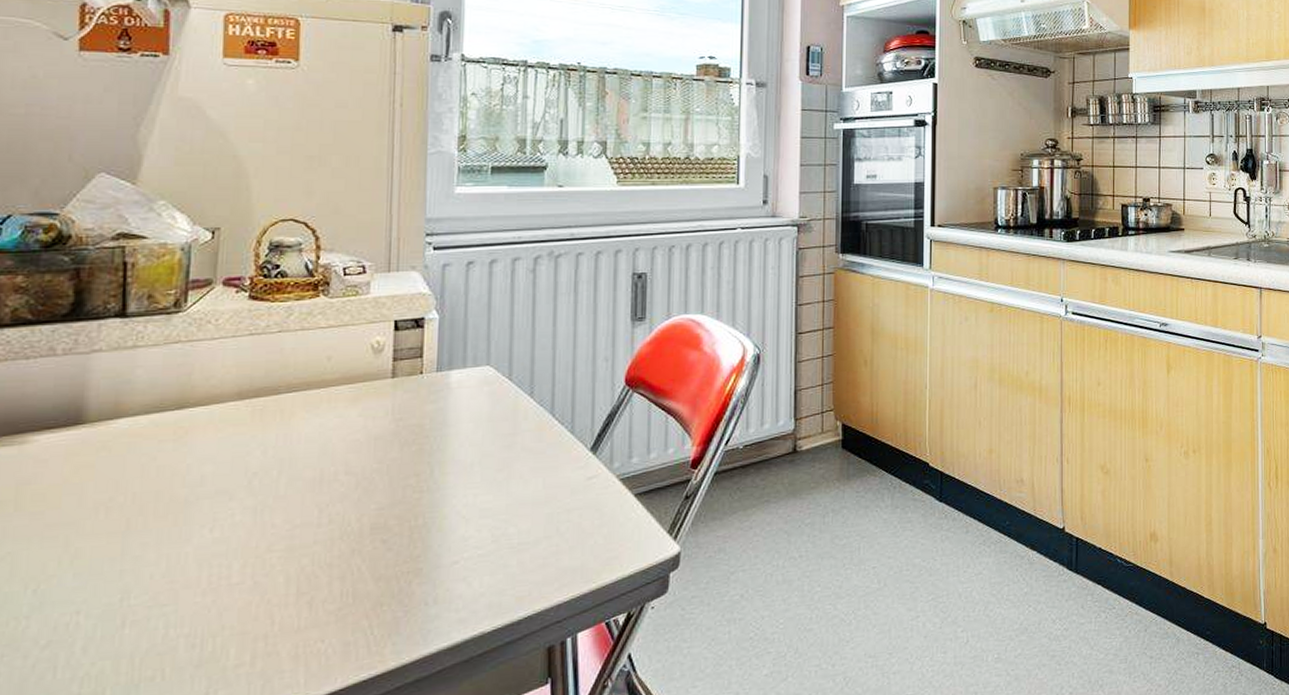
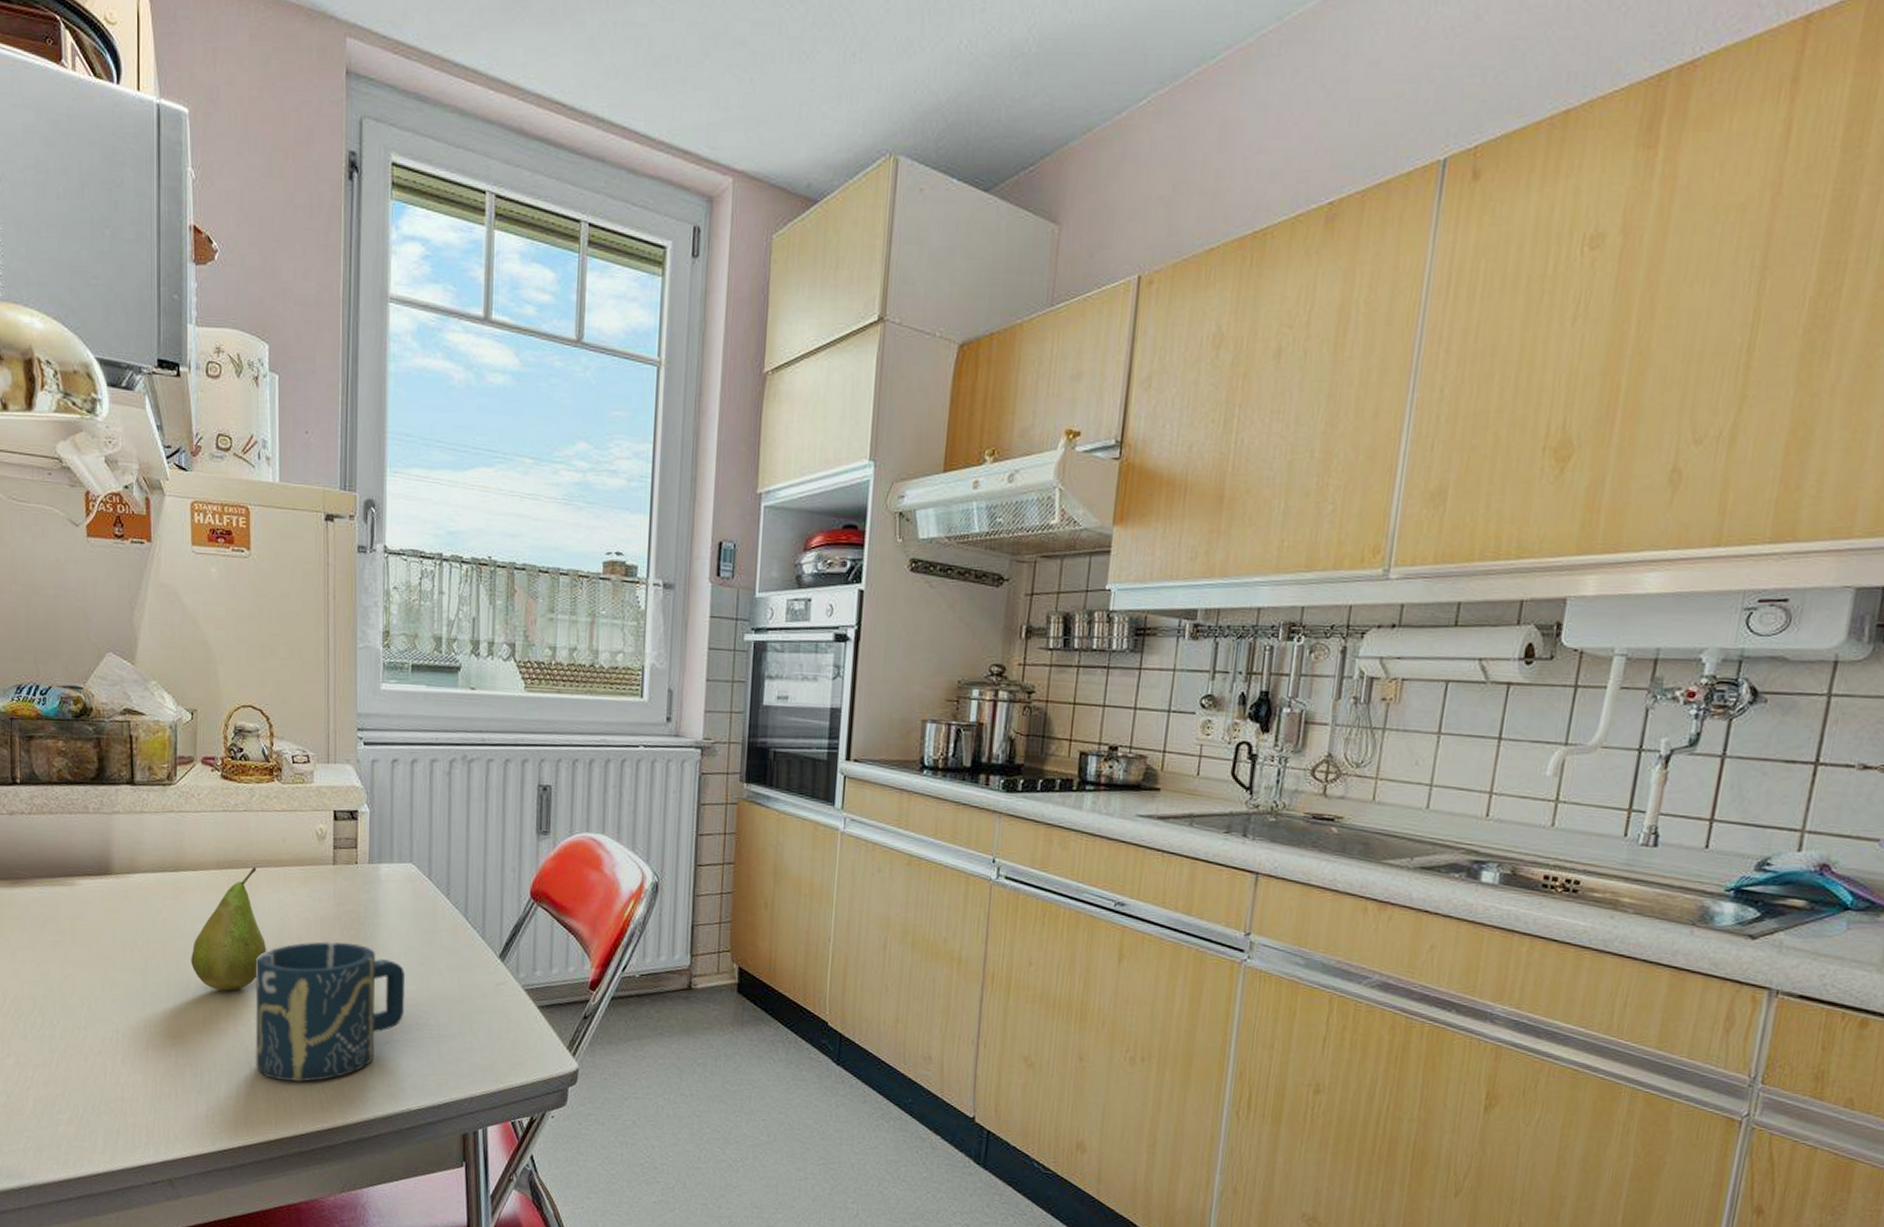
fruit: none [195,392,302,539] -> present [191,867,267,991]
cup: none [279,460,480,631] -> present [255,941,406,1082]

